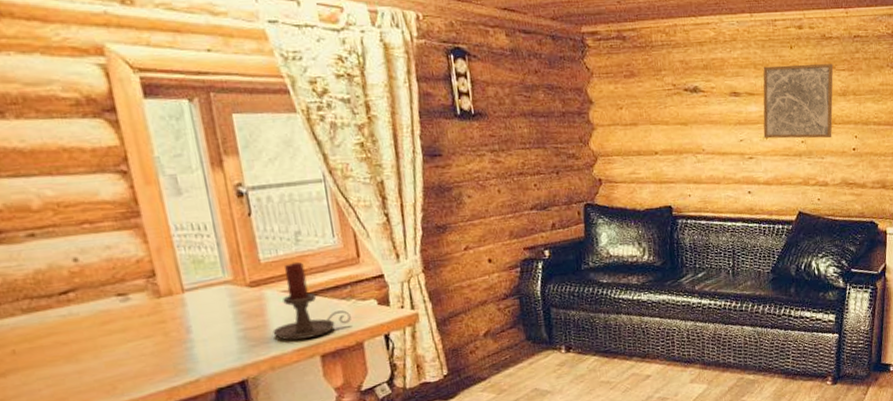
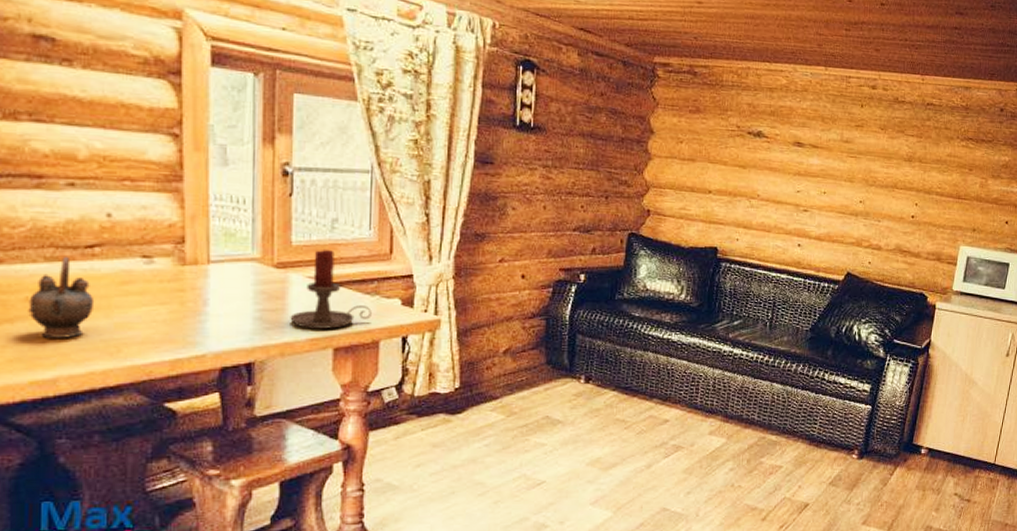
teapot: none [15,305,81,386] -> present [27,256,95,338]
wall art: present [763,64,834,139] -> none [822,121,902,202]

